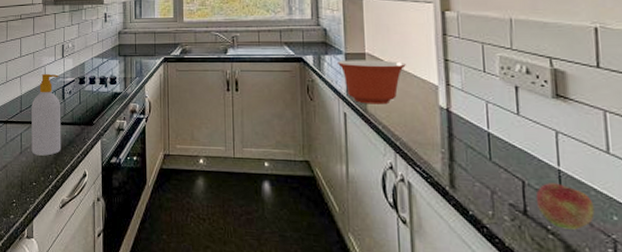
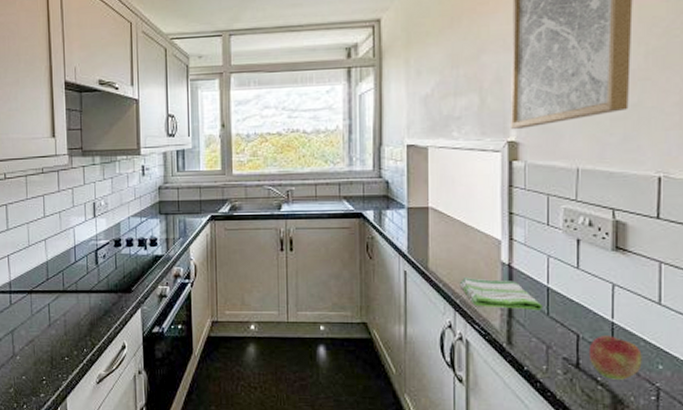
soap bottle: present [31,73,61,156] -> none [60,235,96,328]
mixing bowl: present [338,60,406,105] -> none [400,214,470,262]
dish towel: none [398,121,484,155] -> present [459,278,542,311]

